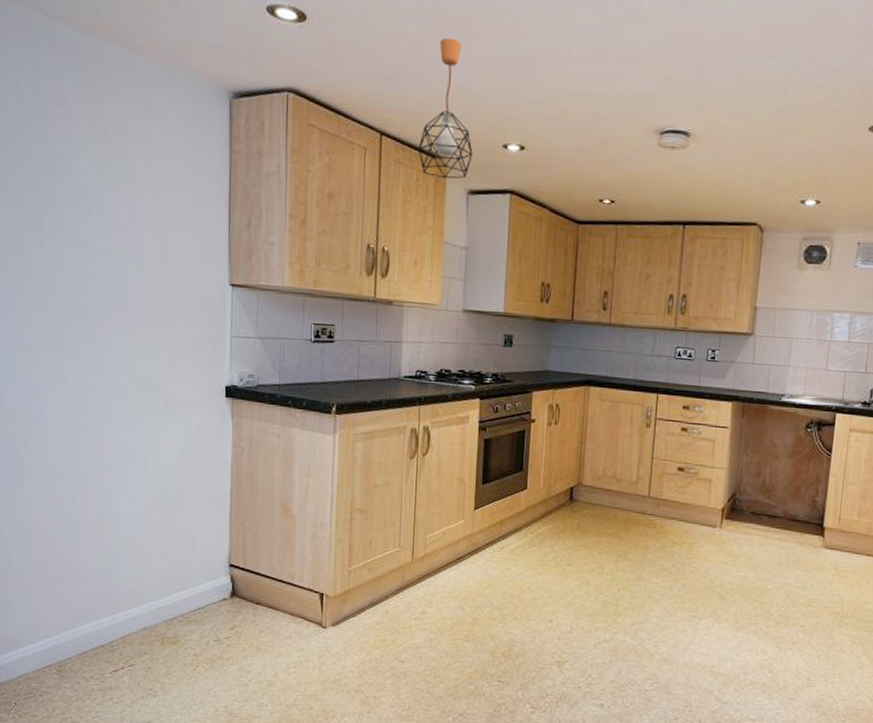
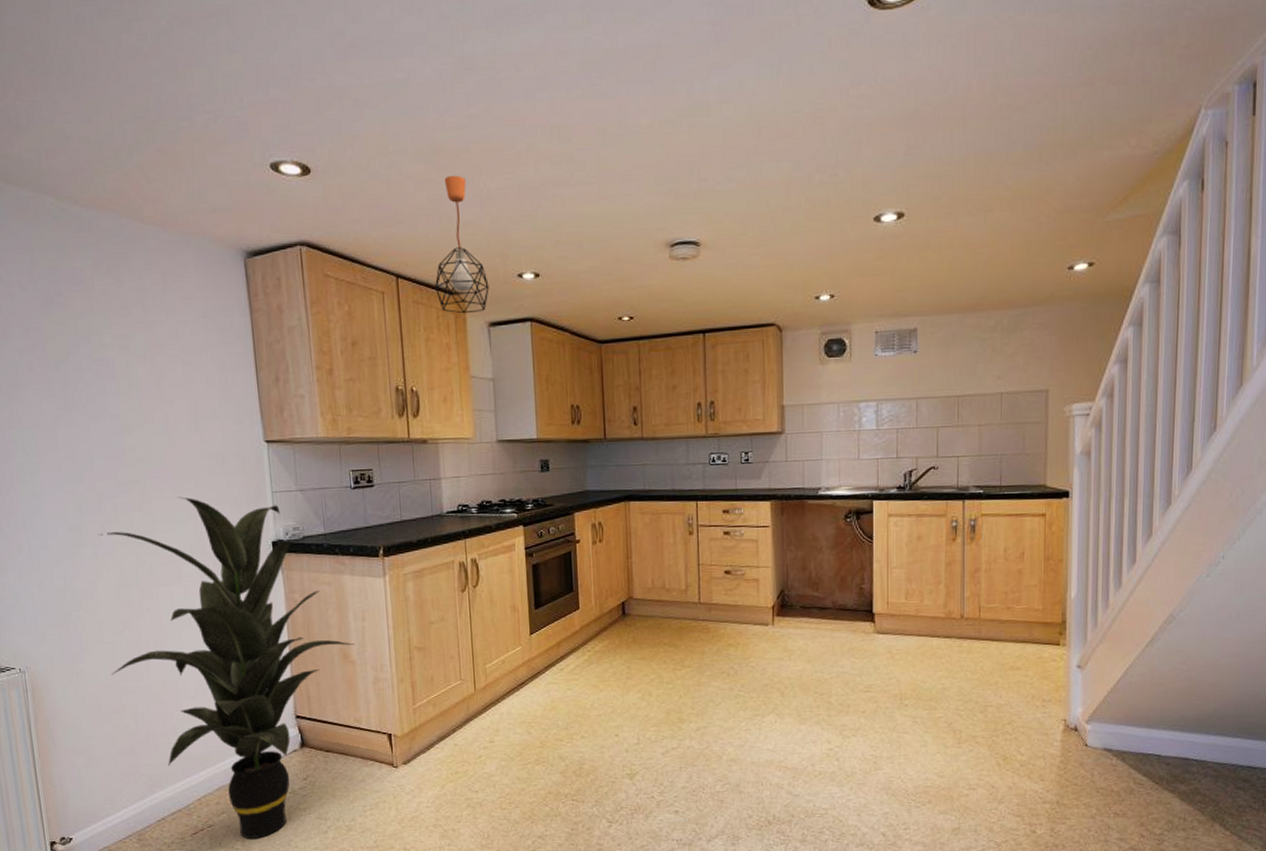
indoor plant: none [50,330,297,683] -> present [99,497,355,839]

